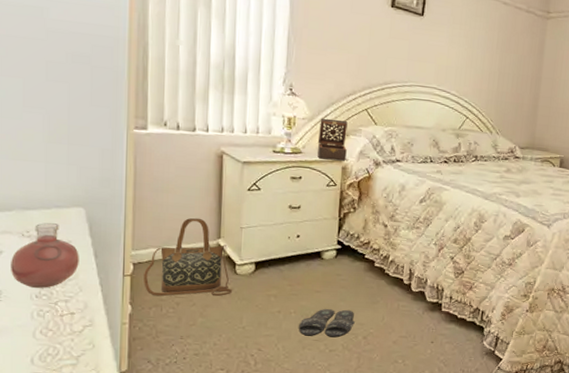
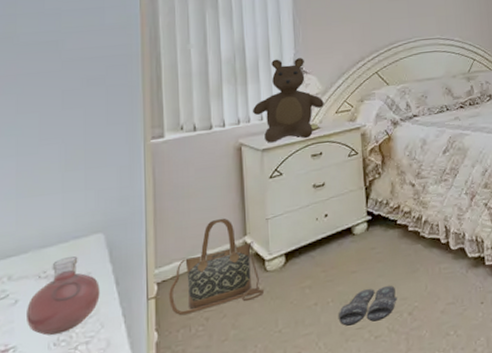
teddy bear: none [236,74,309,161] -> present [252,58,324,143]
jewelry box: present [317,118,348,161] -> none [333,87,364,132]

